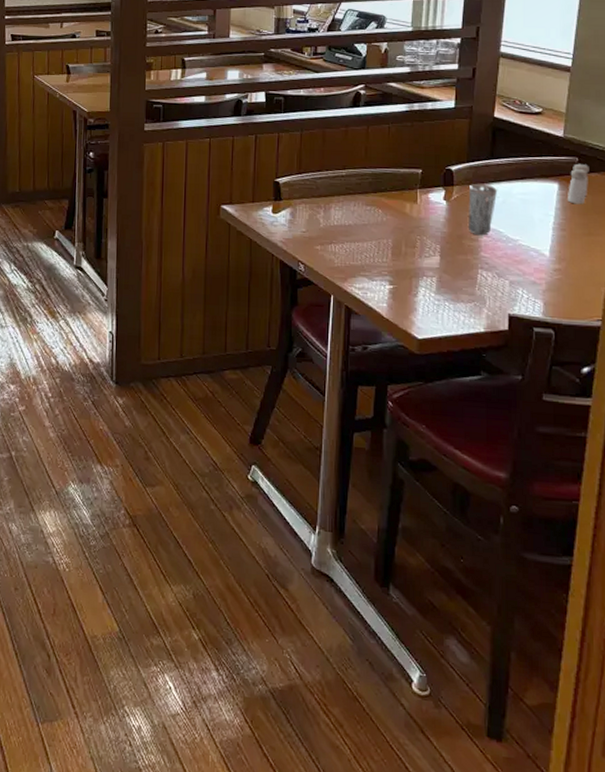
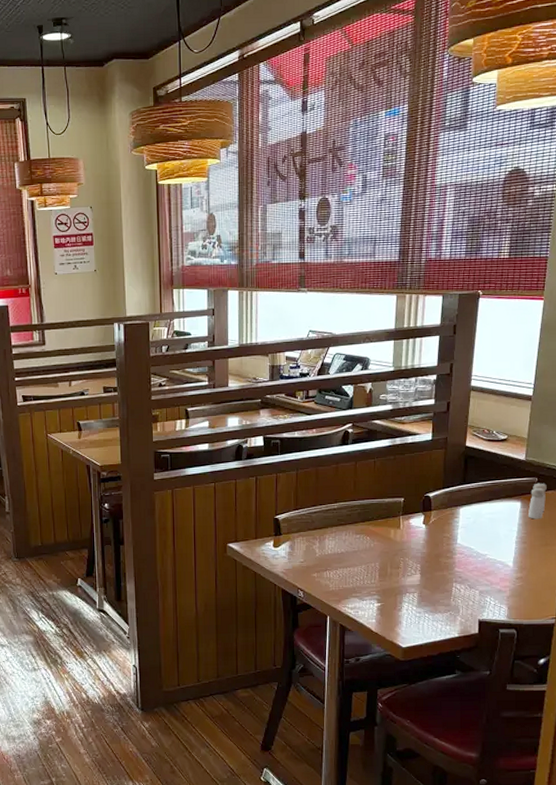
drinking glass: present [467,183,498,236] -> none [444,507,470,553]

